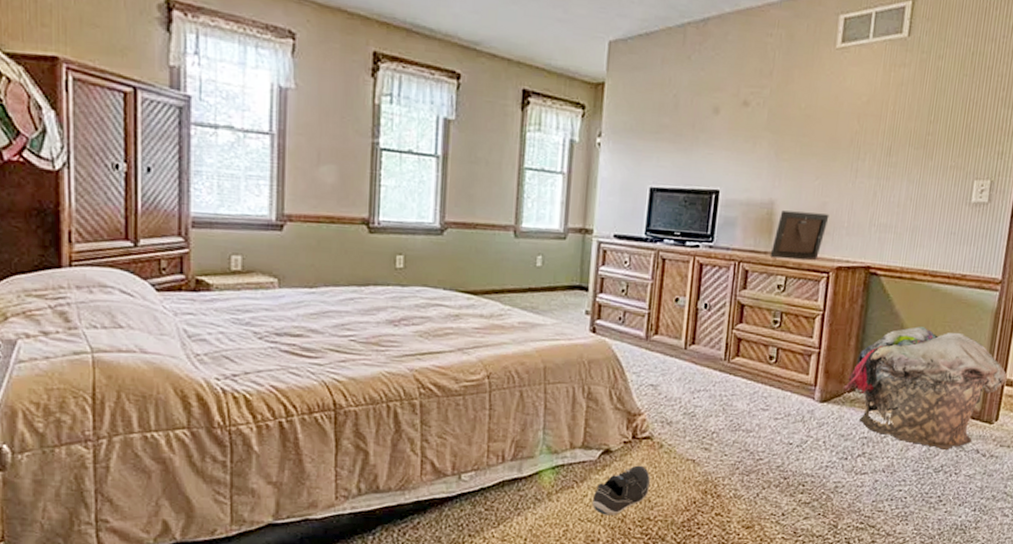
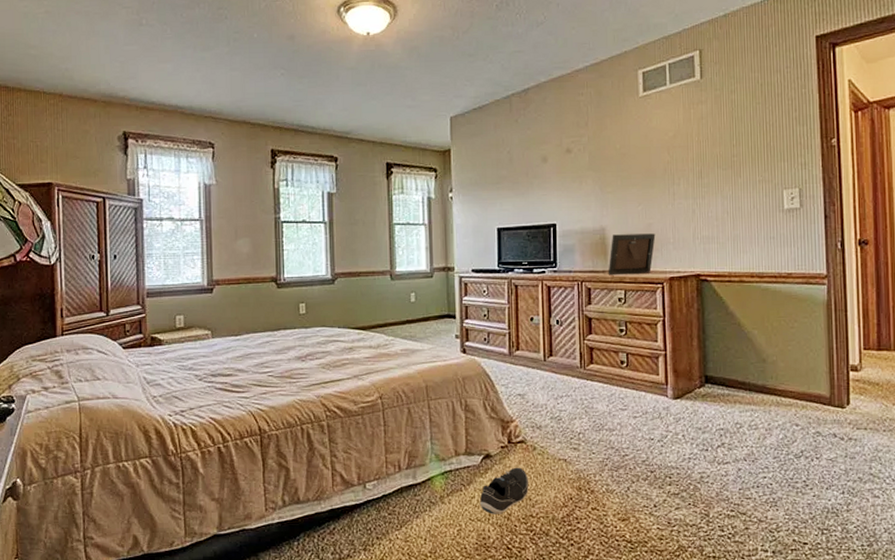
laundry basket: present [844,327,1008,450] -> none [694,323,852,436]

